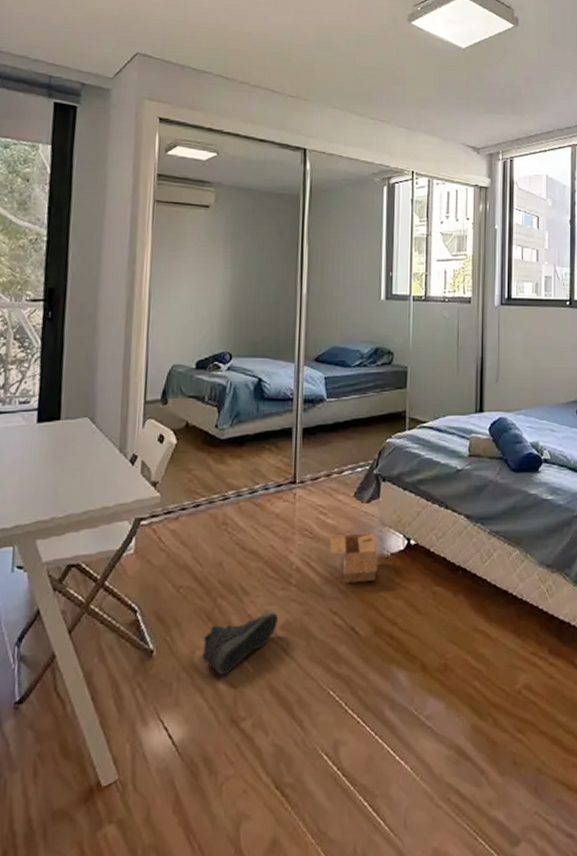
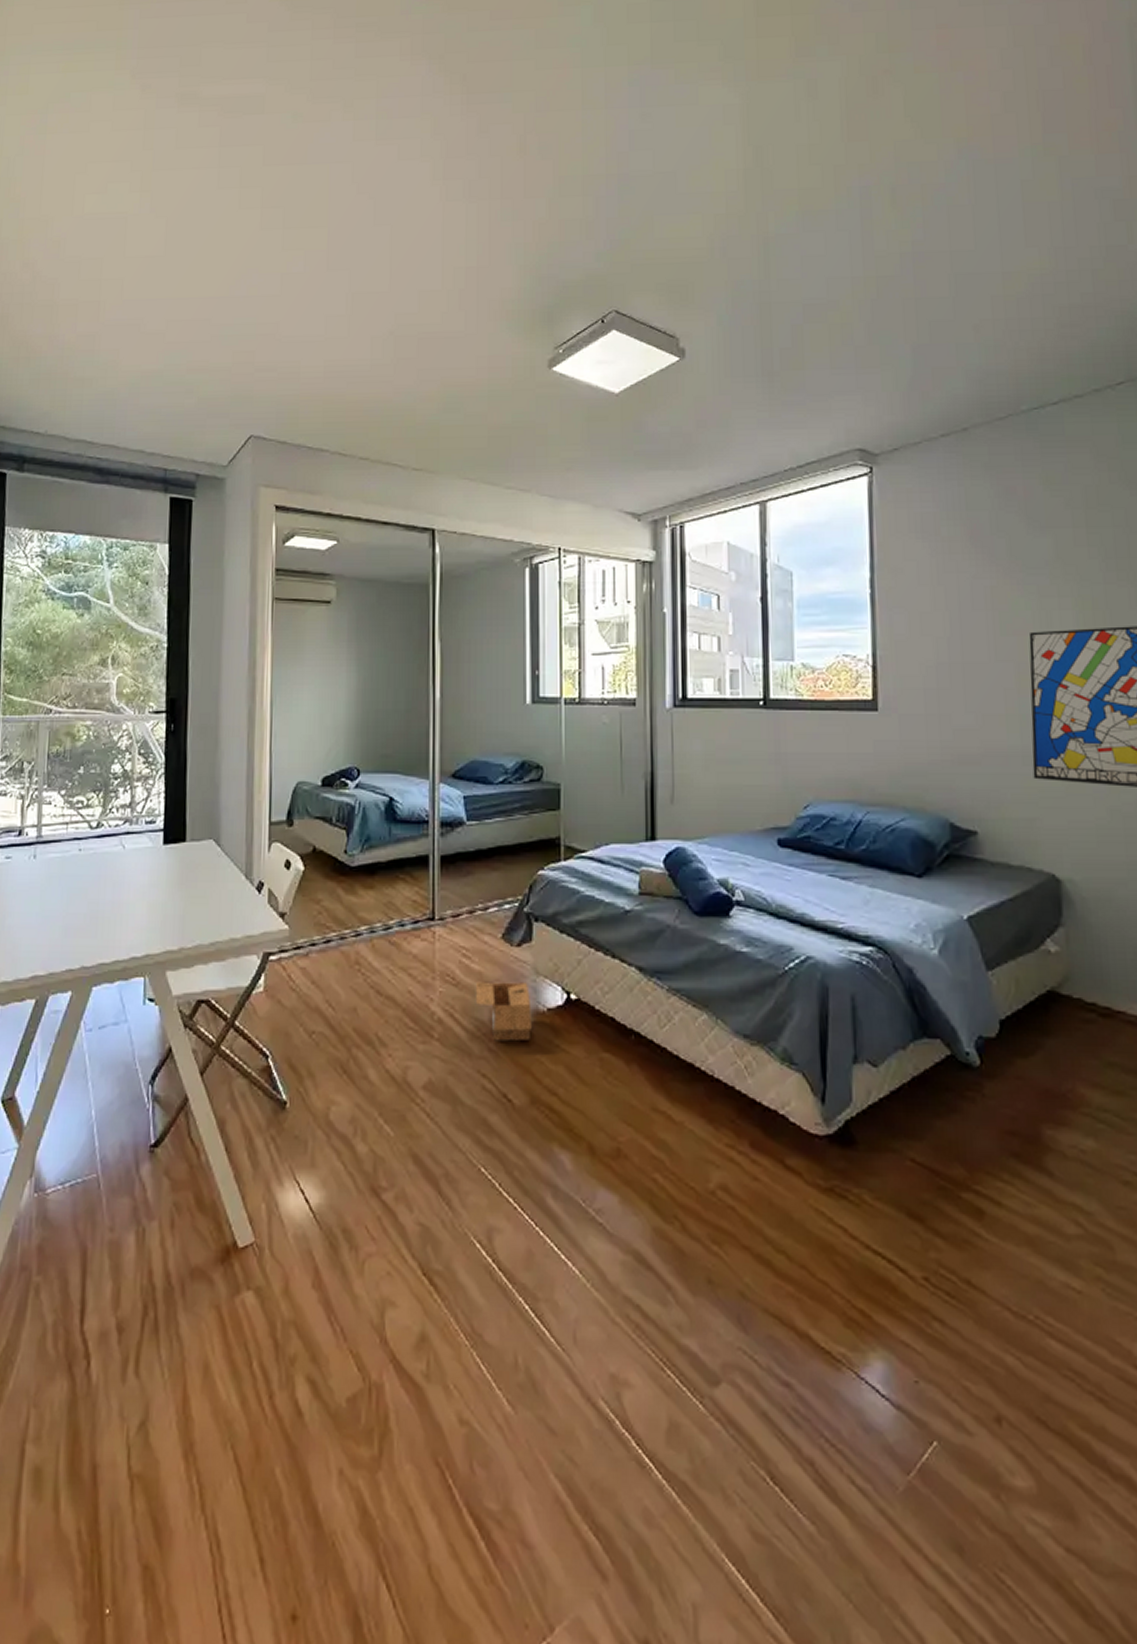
sneaker: present [203,612,279,676] -> none [339,1068,420,1137]

